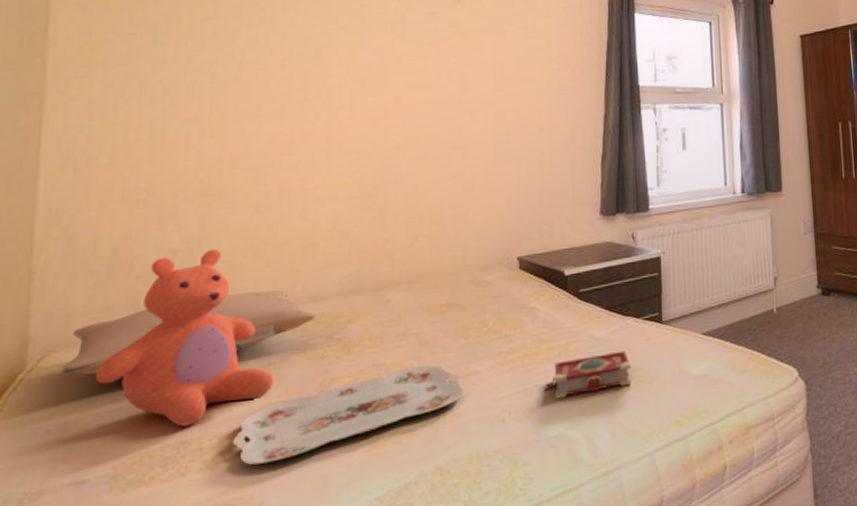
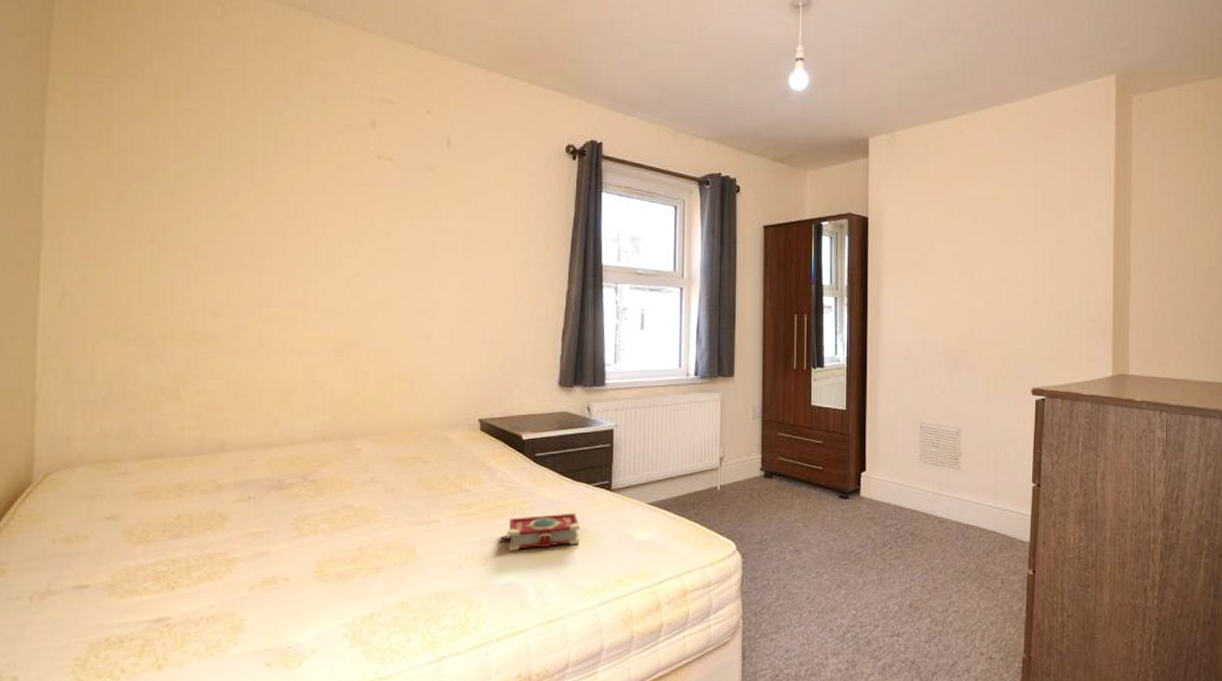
pillow: present [61,290,316,376] -> none [64,431,291,494]
teddy bear: present [95,248,274,427] -> none [93,389,254,546]
serving tray: present [231,365,463,466] -> none [215,510,425,586]

